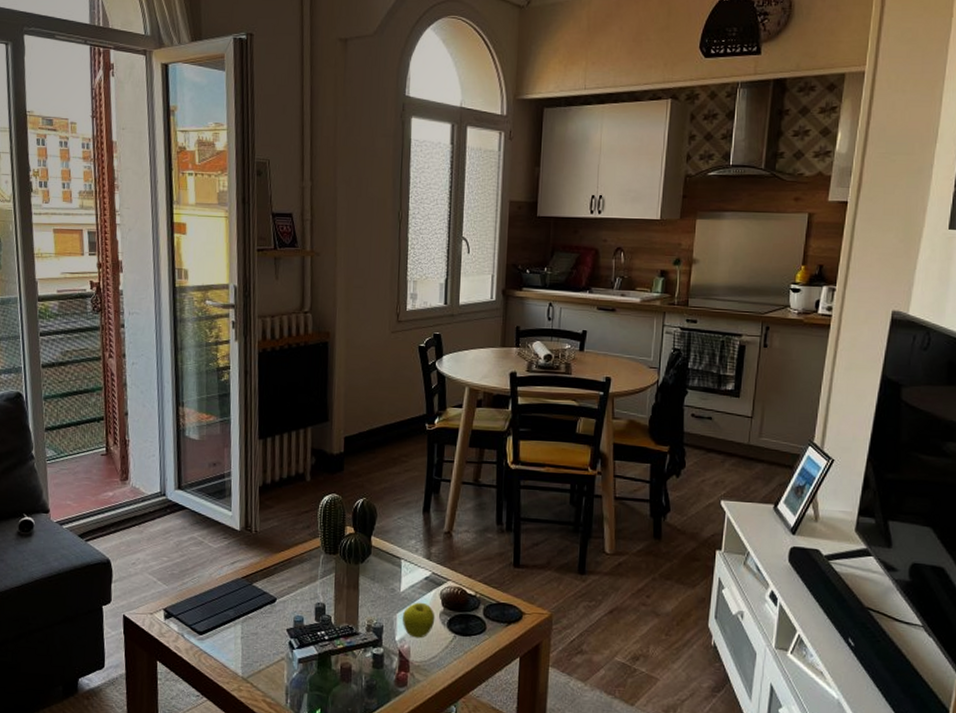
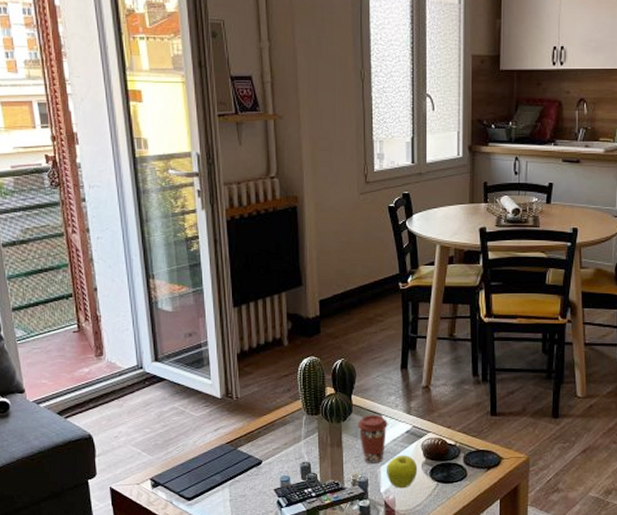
coffee cup: none [376,557,407,610] -> present [358,414,388,464]

